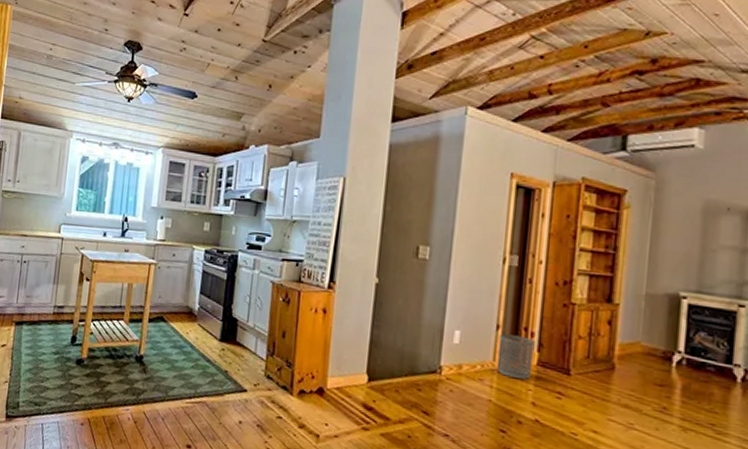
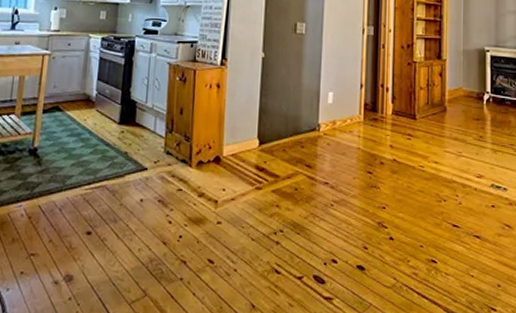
waste bin: present [498,333,535,380] -> none [362,91,390,128]

